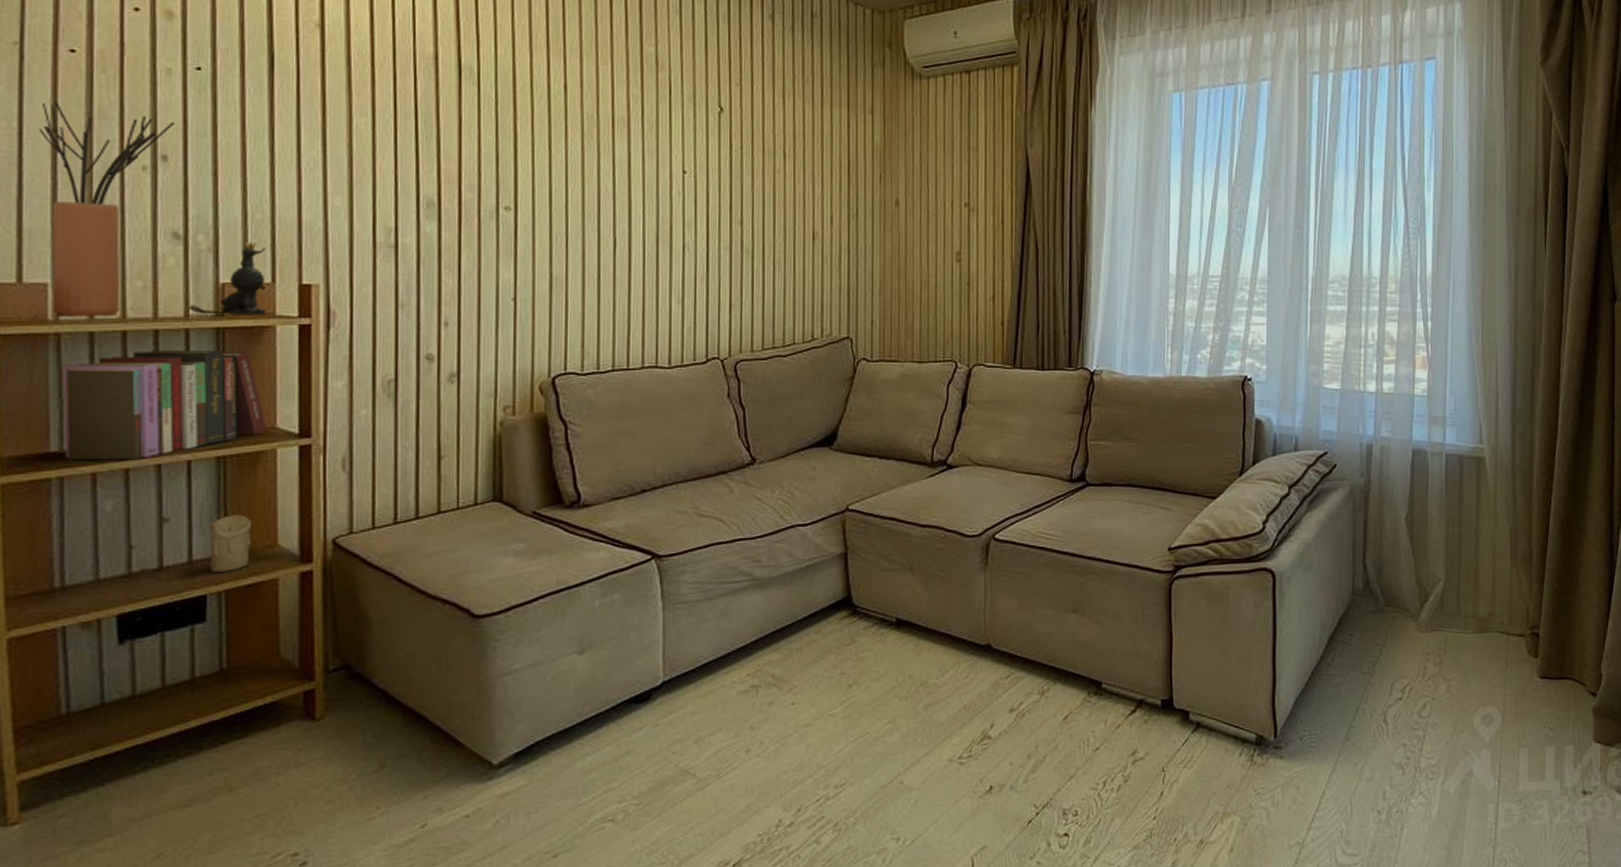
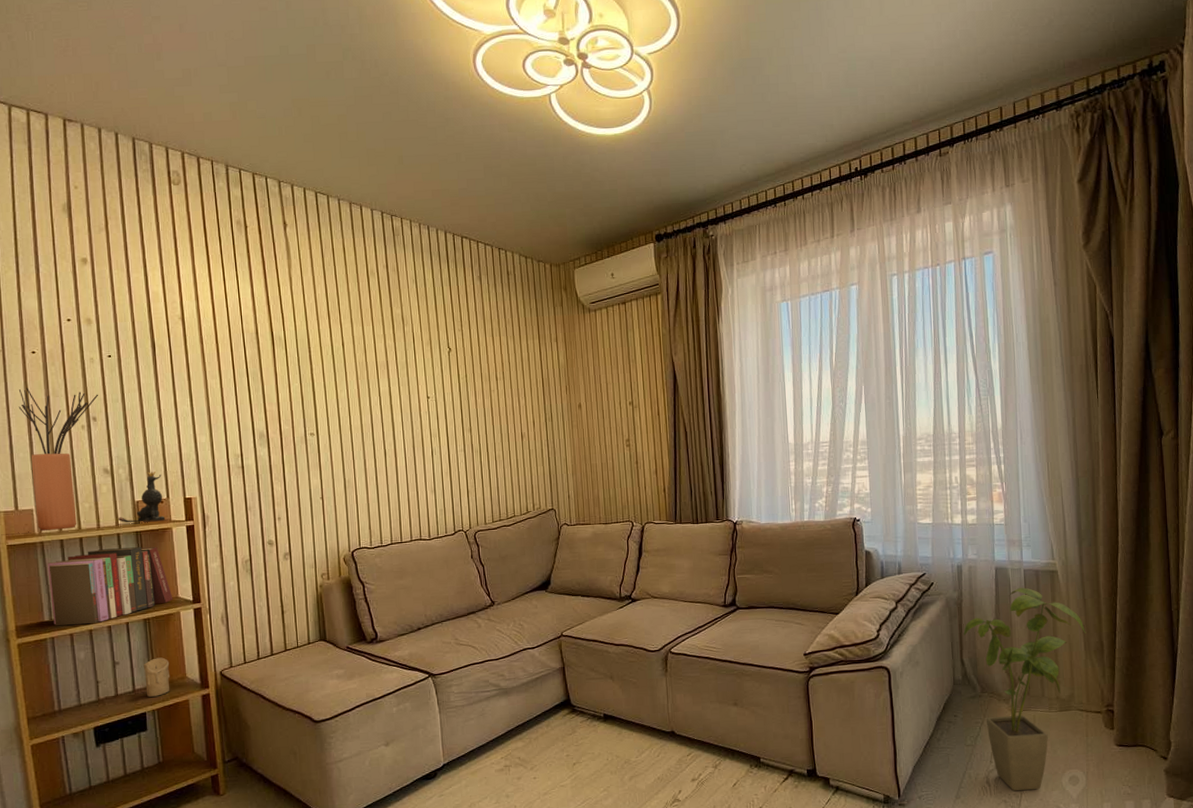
house plant: none [1369,476,1514,733] -> present [963,587,1086,791]

